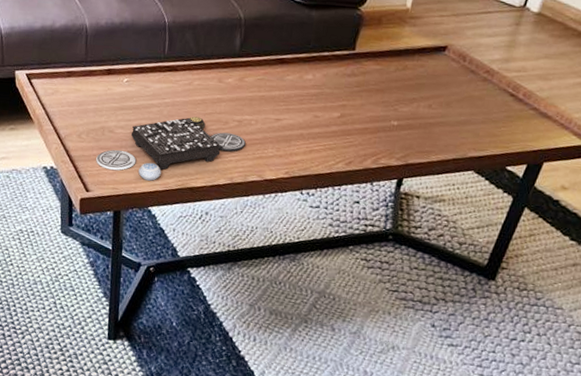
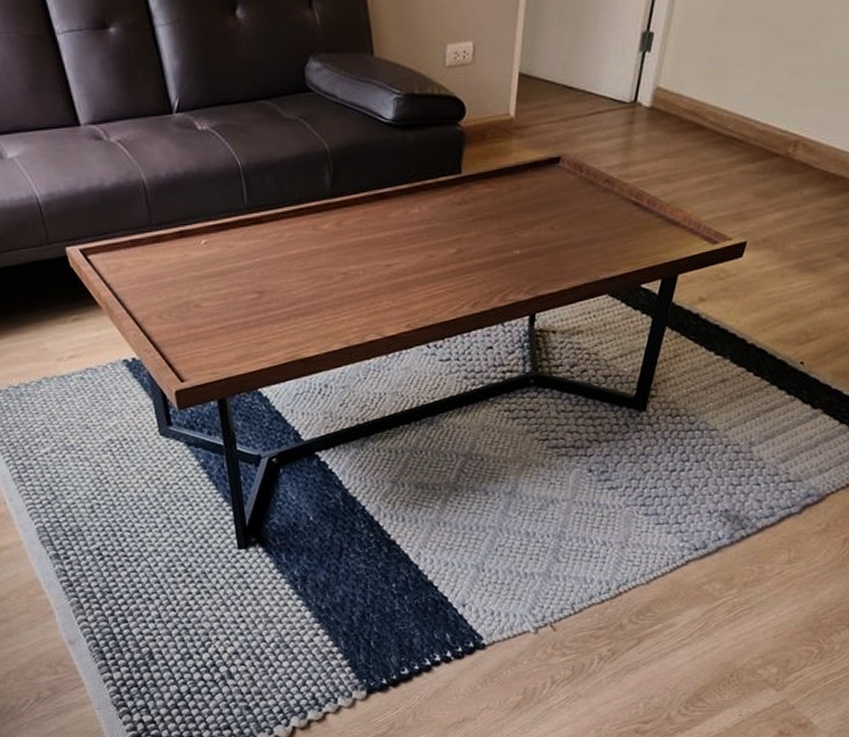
board game: present [96,116,246,181] -> none [185,275,356,358]

